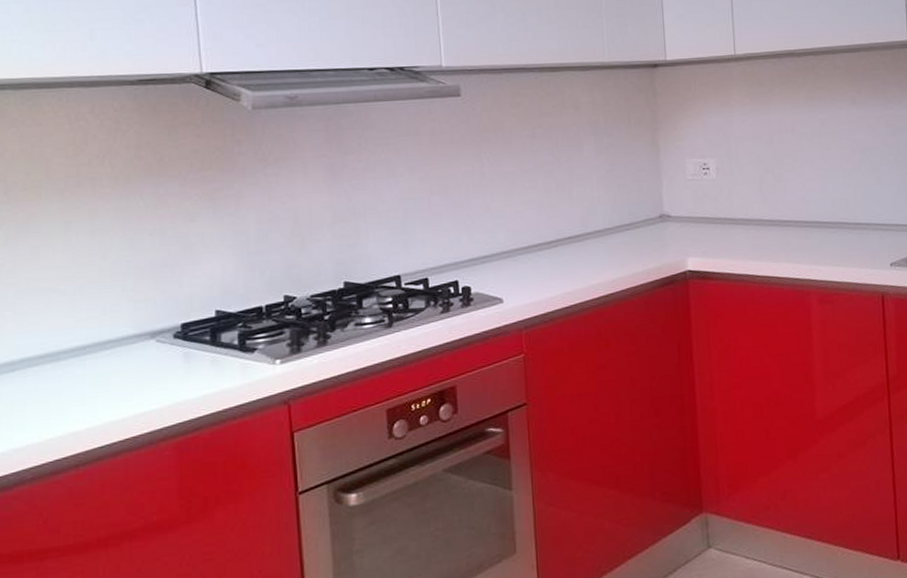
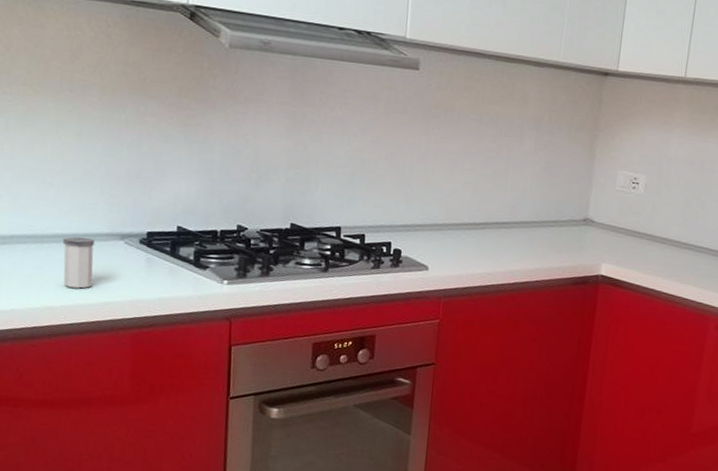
salt shaker: none [83,343,123,405] -> present [63,237,95,289]

